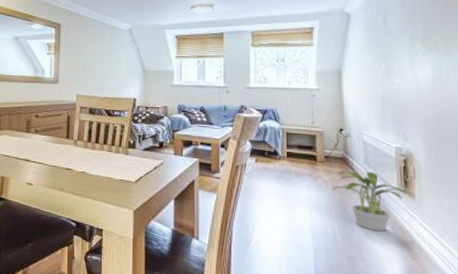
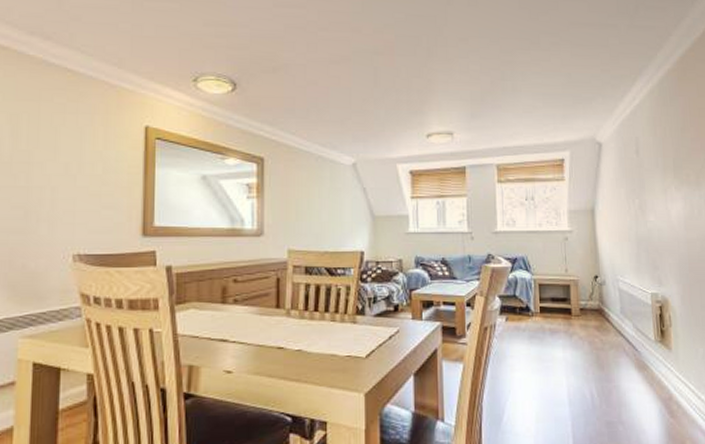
potted plant: present [331,171,416,232] -> none [588,322,672,390]

